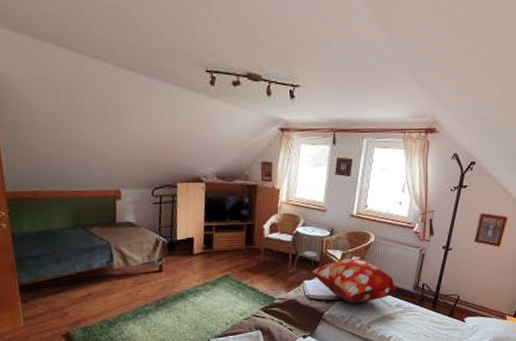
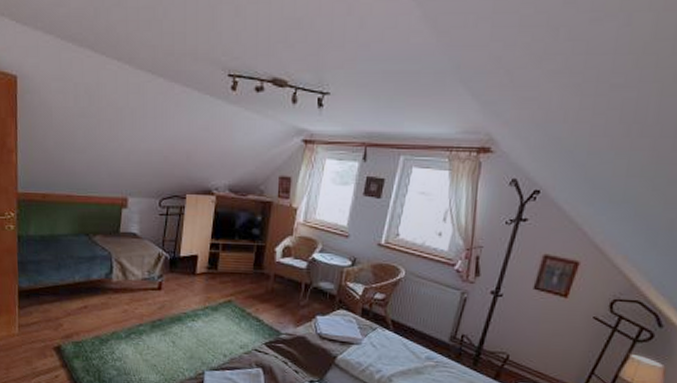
decorative pillow: present [312,258,396,303] -> none [327,295,428,350]

